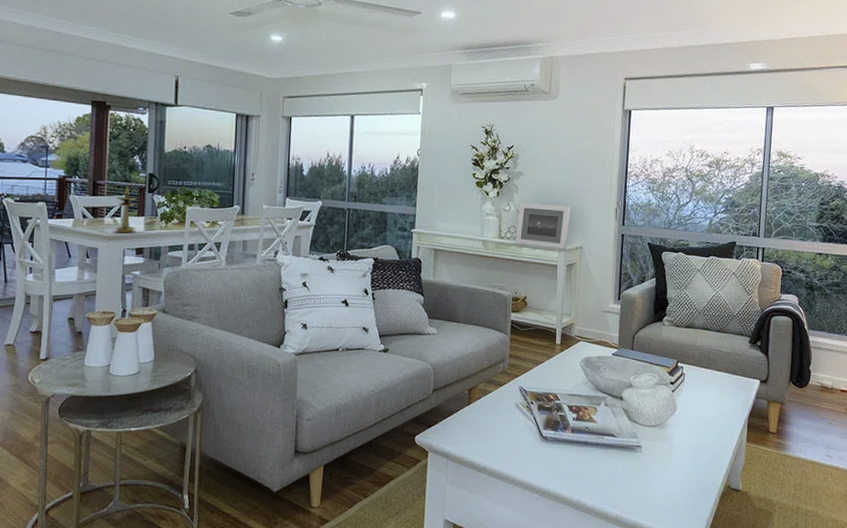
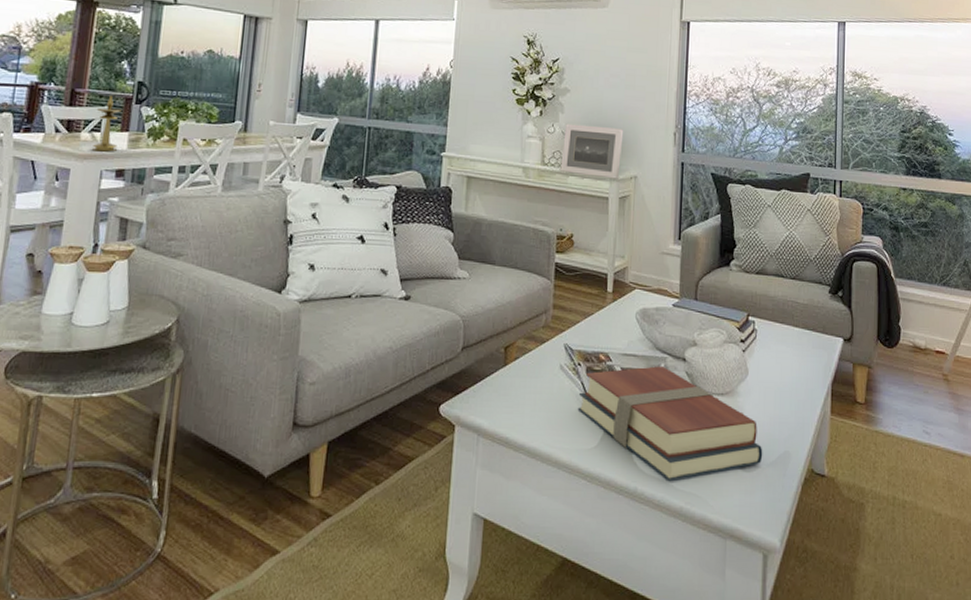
books: none [530,404,688,495] -> present [577,366,763,482]

